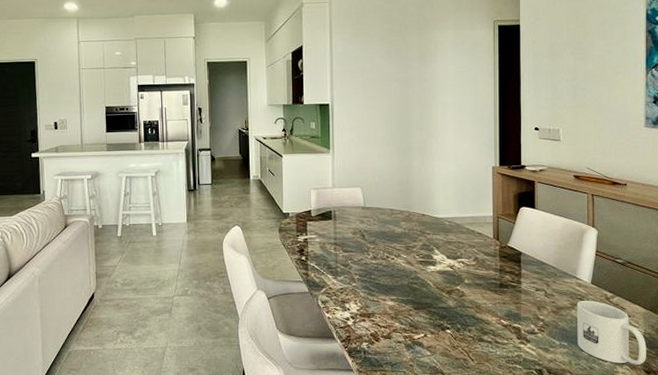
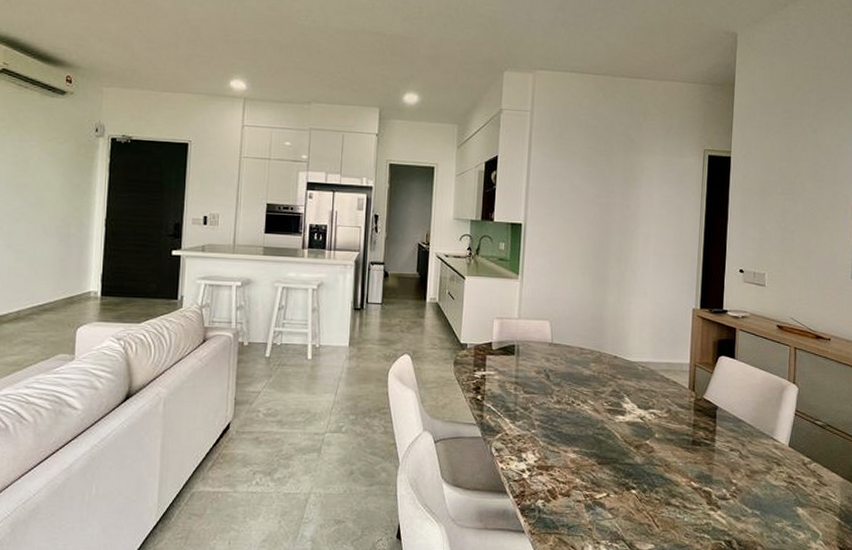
mug: present [576,300,646,365] -> none [770,464,842,540]

